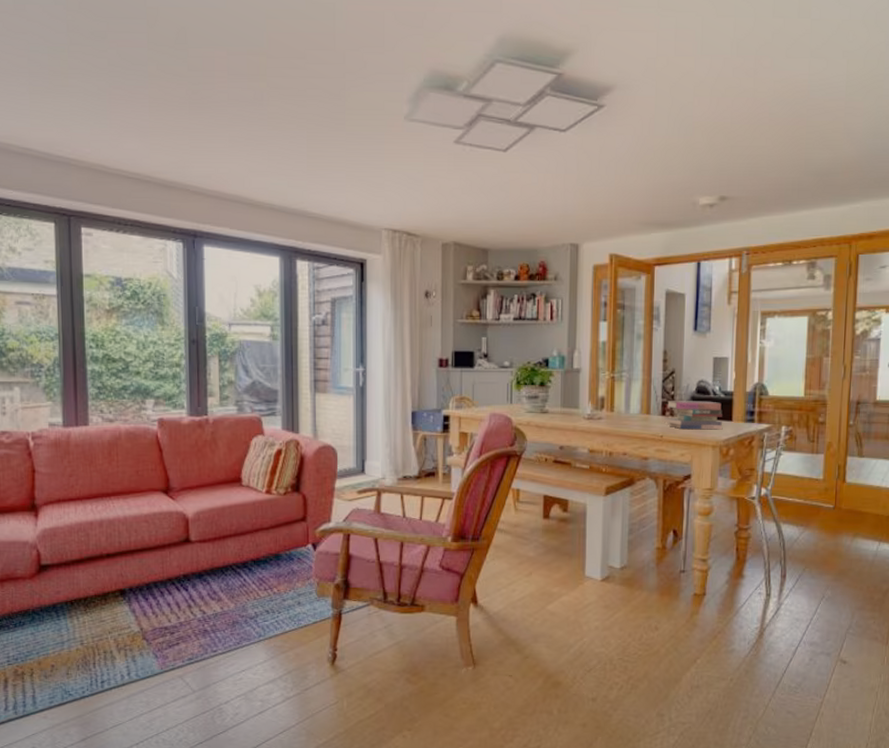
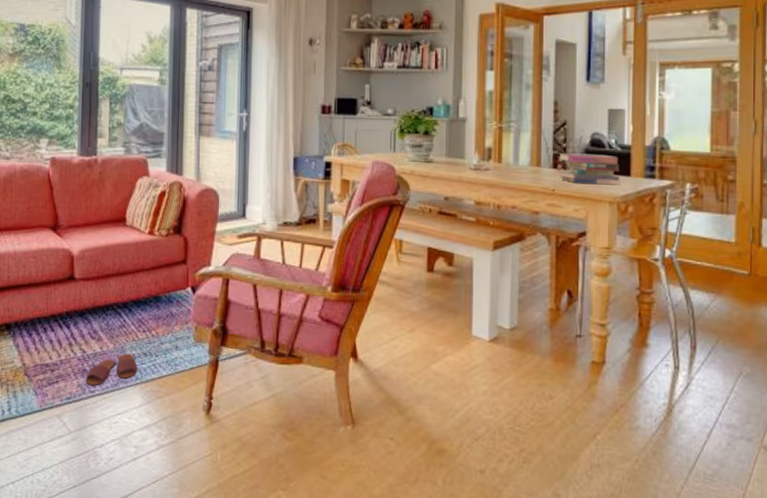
slippers: none [207,612,261,646] -> present [86,353,138,386]

